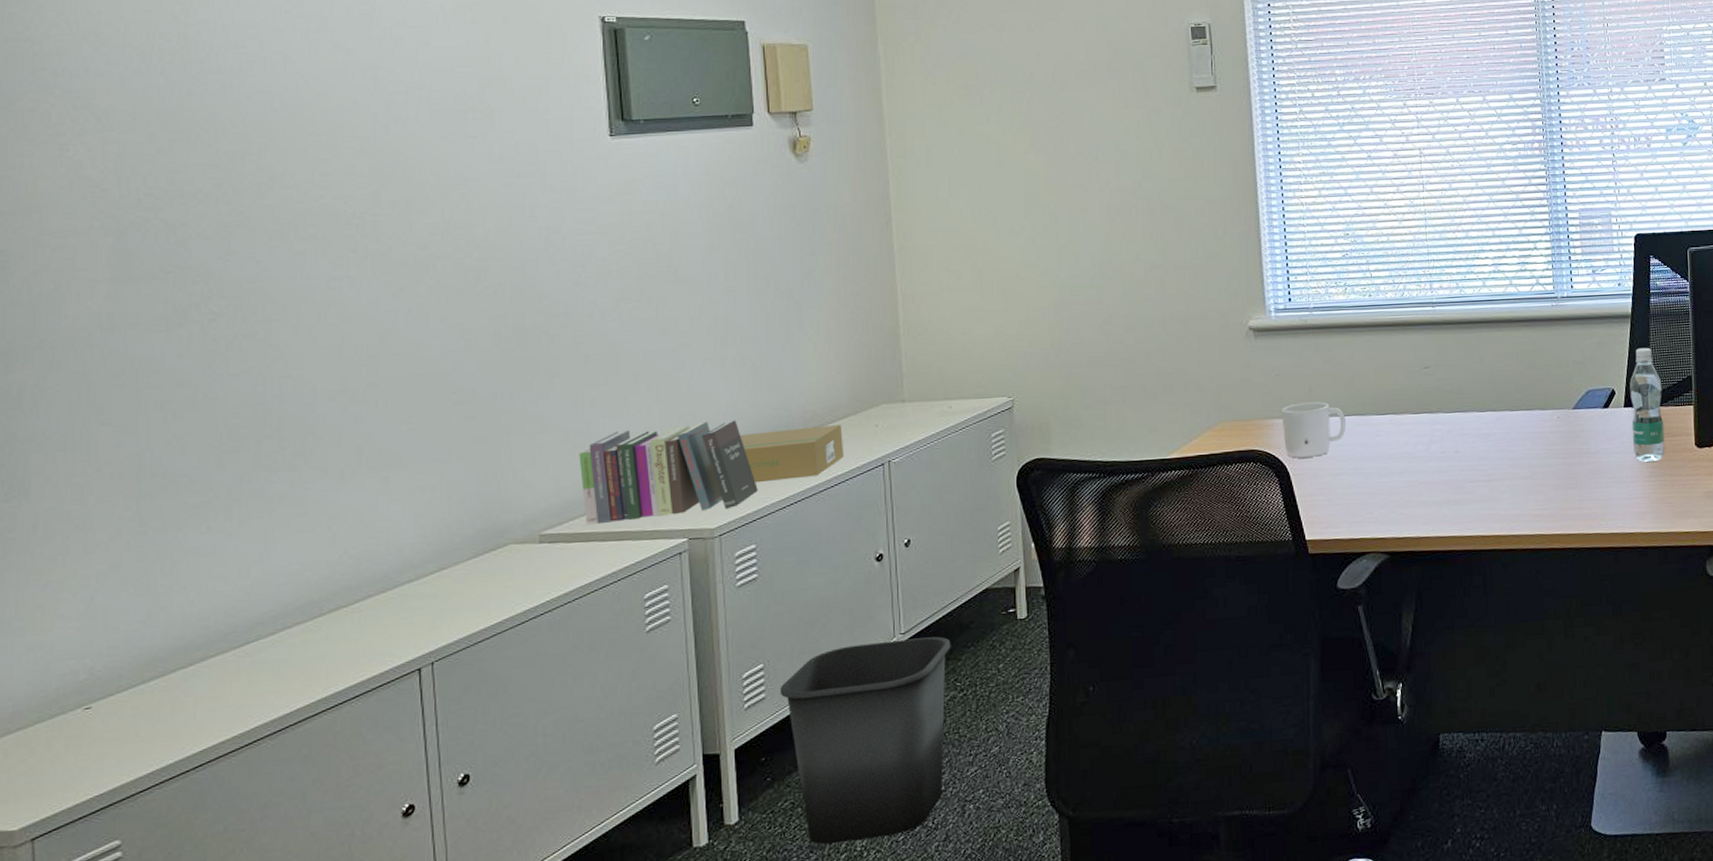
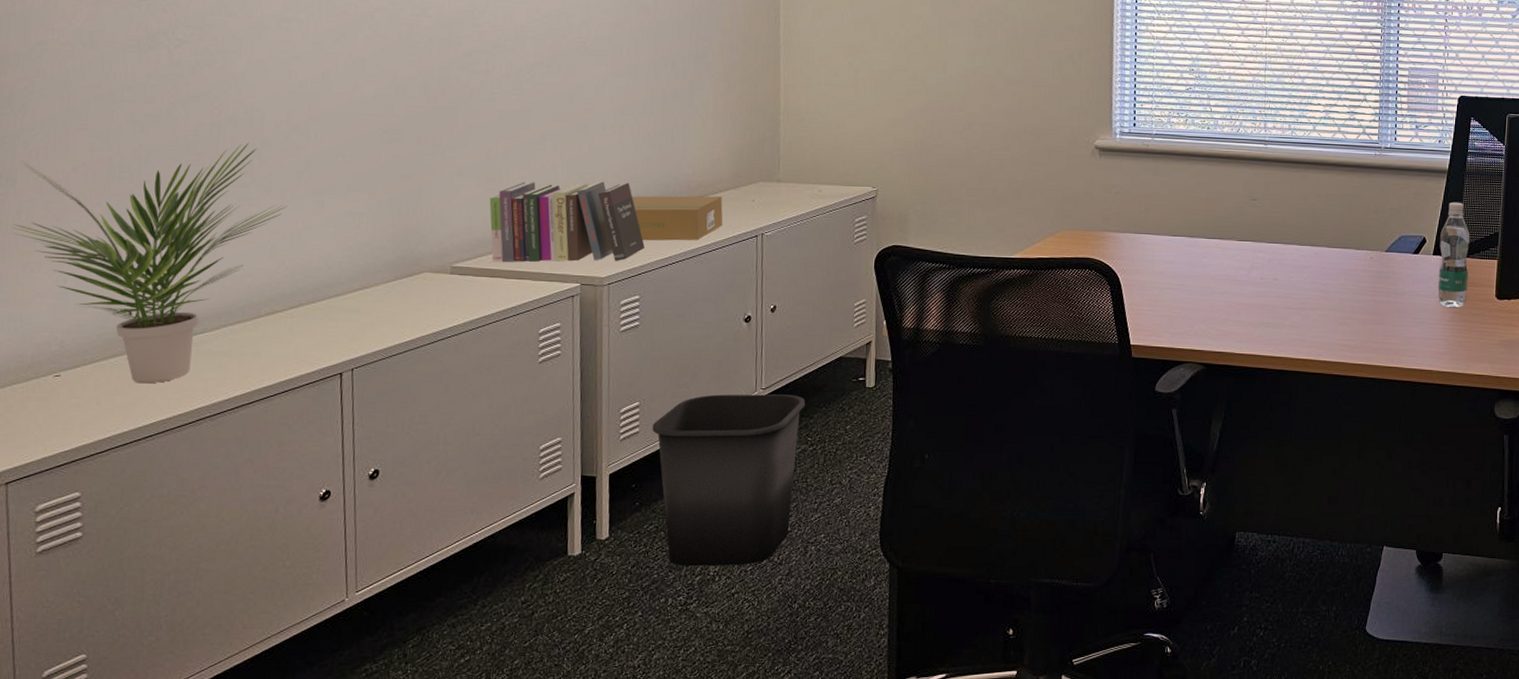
potted plant: none [28,420,348,707] -> present [13,143,288,384]
mug: present [1281,401,1347,458] -> none [1118,220,1177,270]

